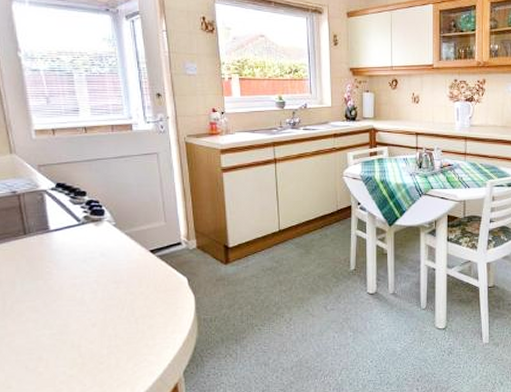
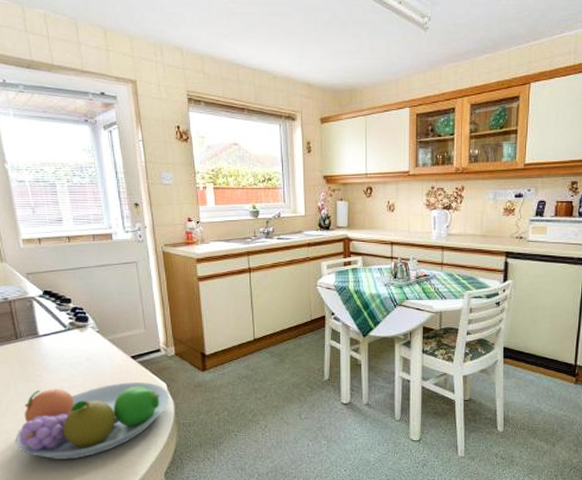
fruit bowl: none [19,277,190,362] -> present [15,382,169,459]

